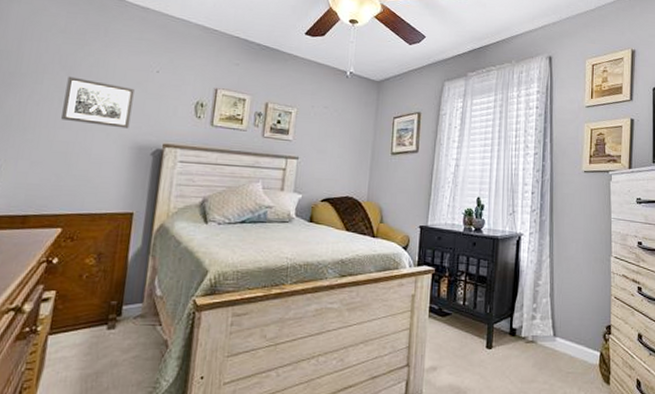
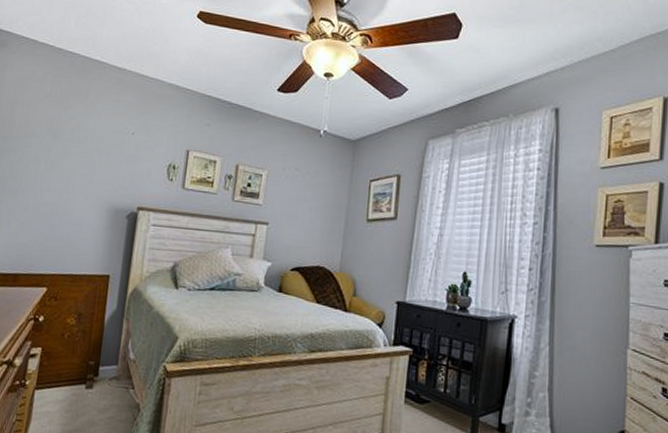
wall art: present [61,76,134,129] -> none [47,139,112,191]

